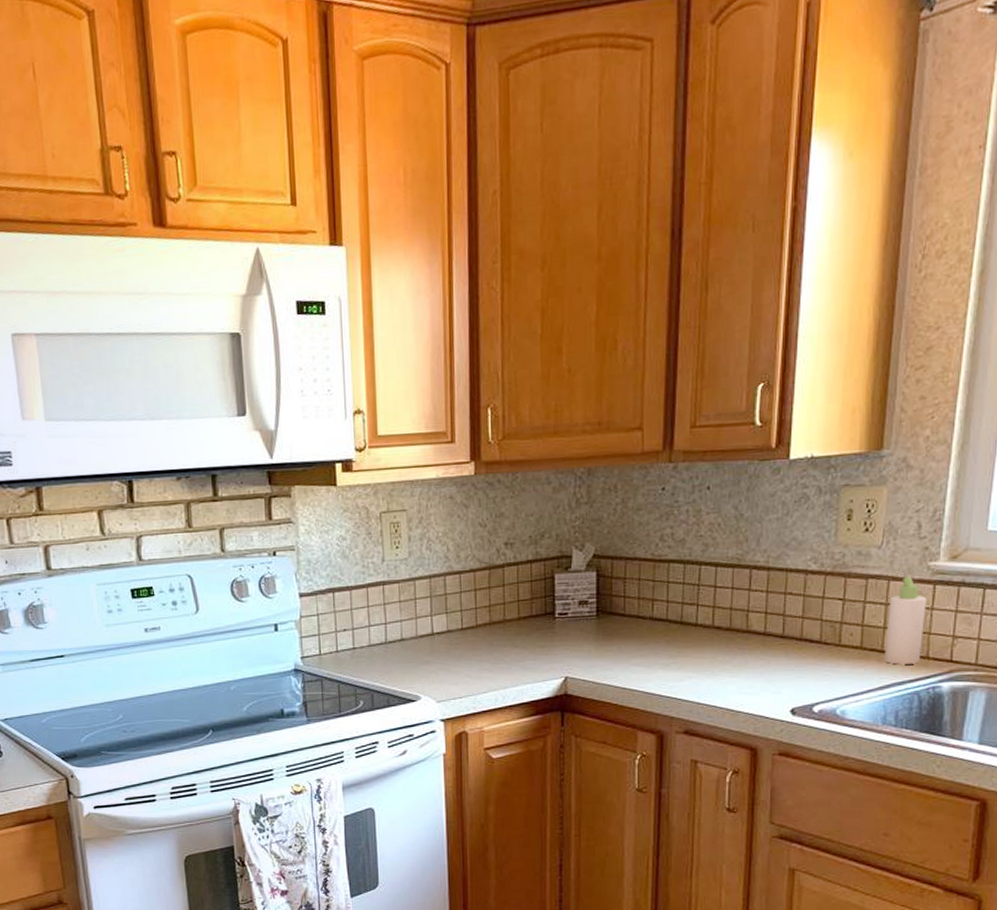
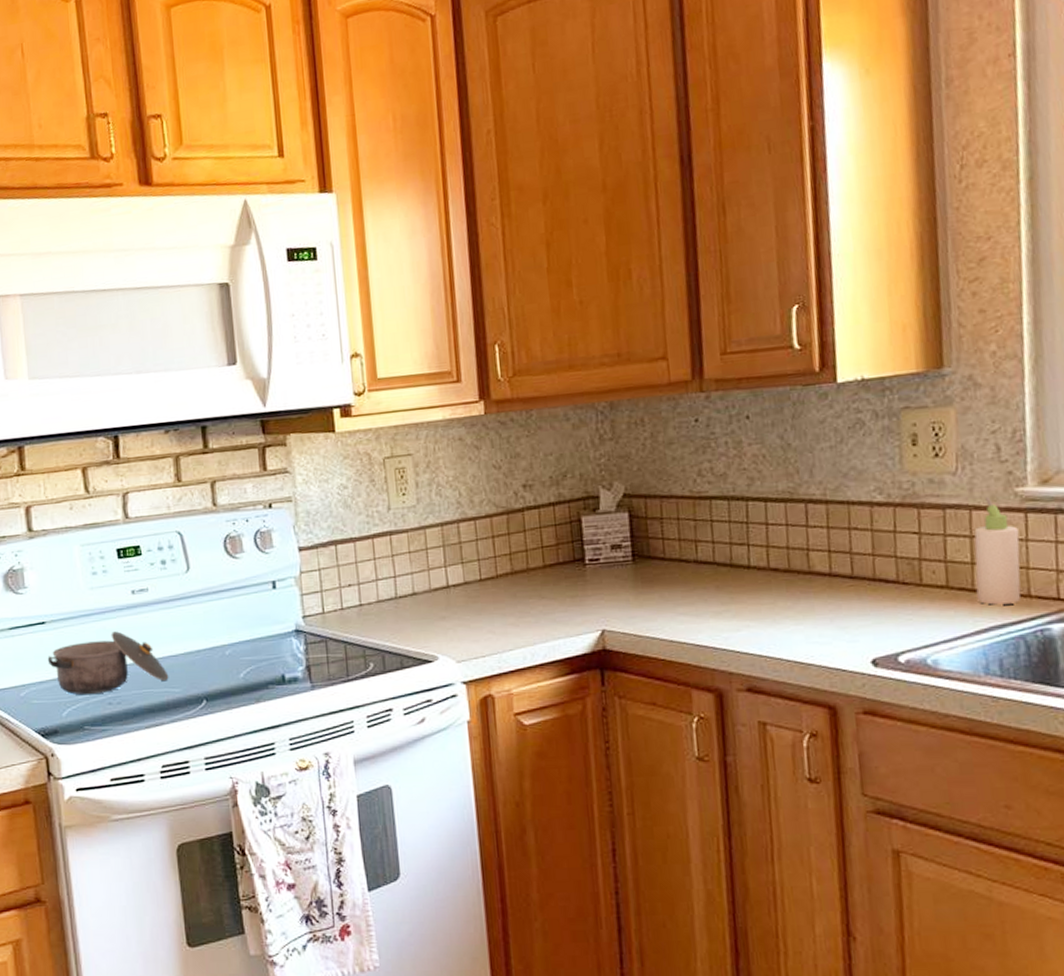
cooking pot: none [66,666,179,723] -> present [47,631,169,695]

